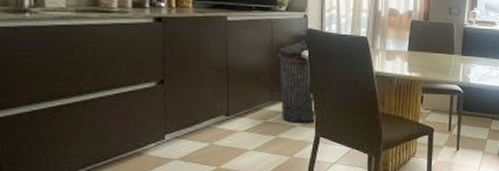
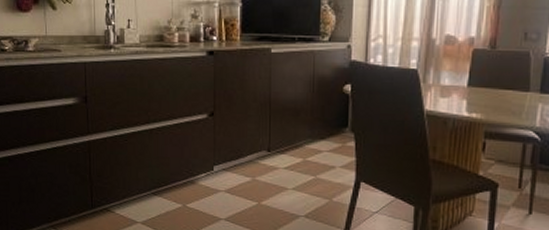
trash can: present [277,39,314,124] -> none [319,72,355,165]

